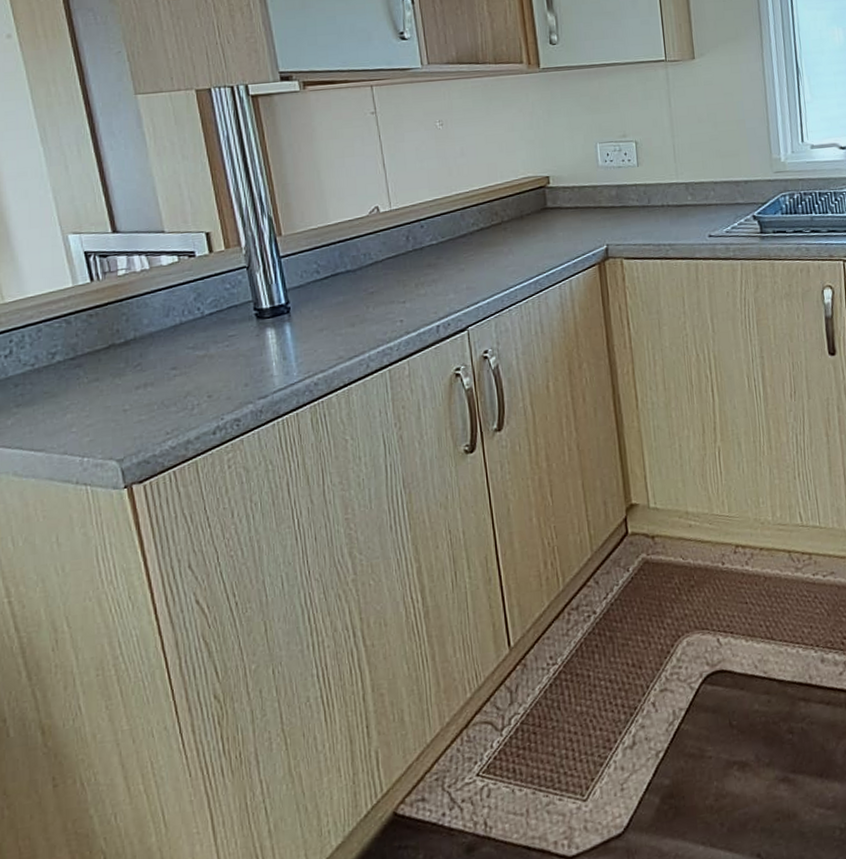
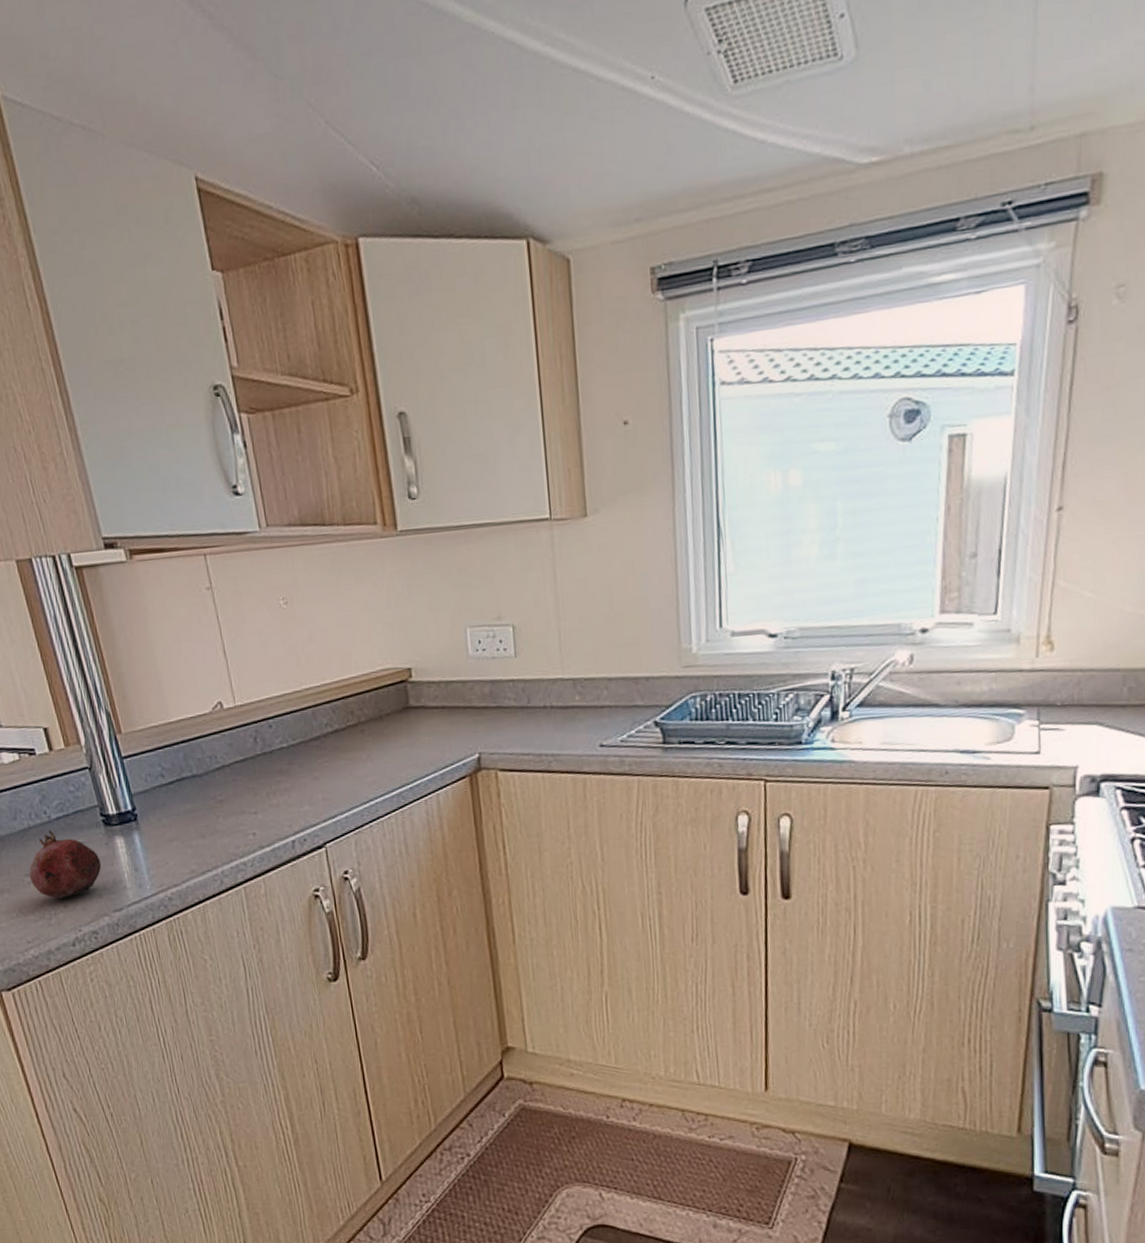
fruit: none [175,325,250,390] -> present [29,830,102,899]

